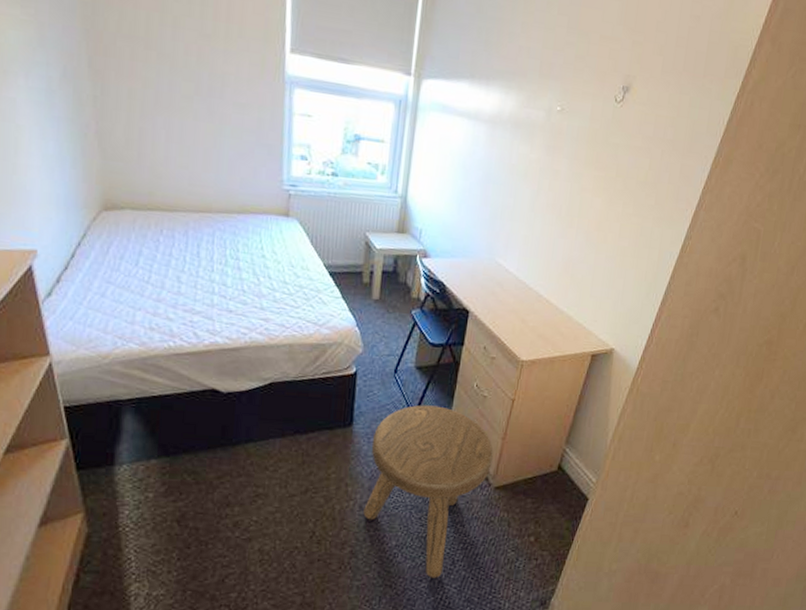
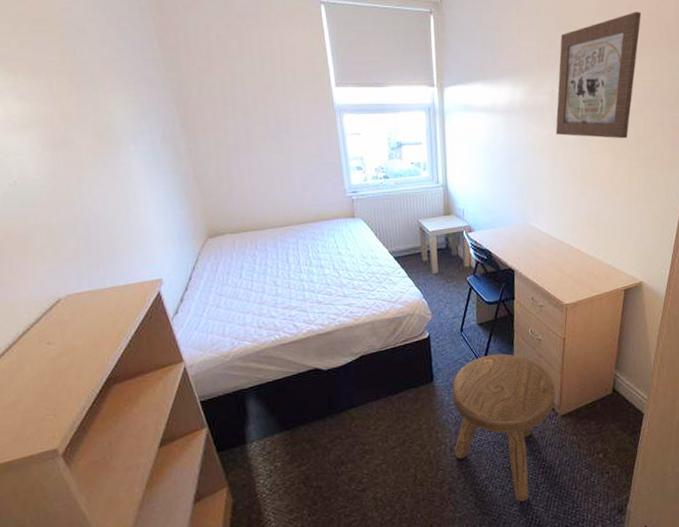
wall art: none [544,31,670,180] -> present [555,11,642,139]

